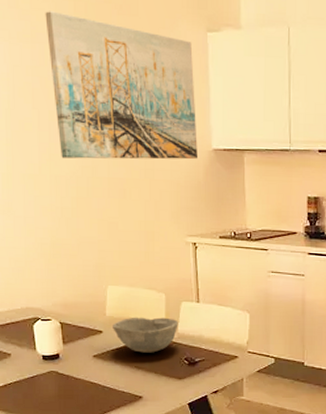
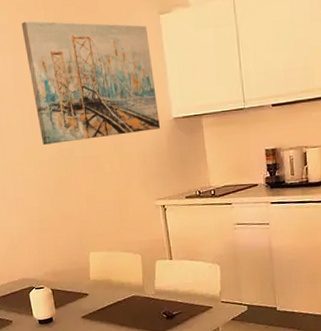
bowl: present [113,317,179,353] -> none [96,276,155,311]

